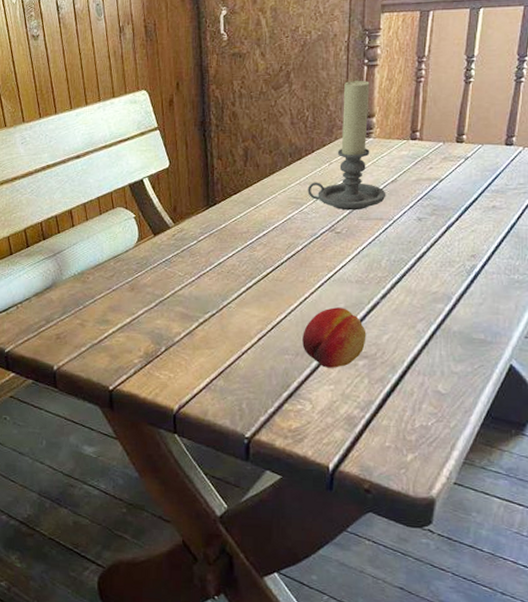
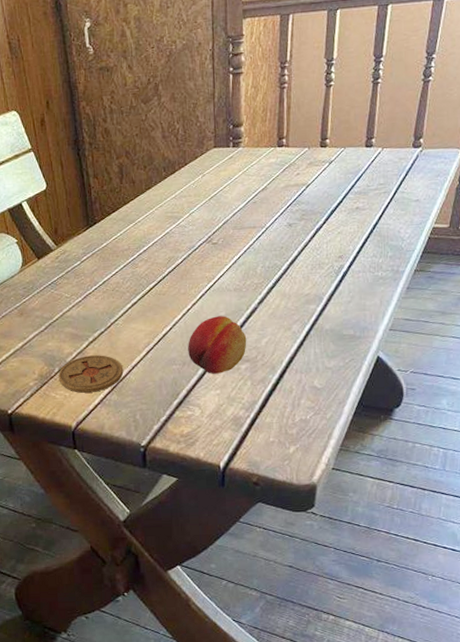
coaster: none [164,337,233,376] -> present [58,355,124,393]
candle holder: present [307,80,386,211] -> none [183,89,258,221]

